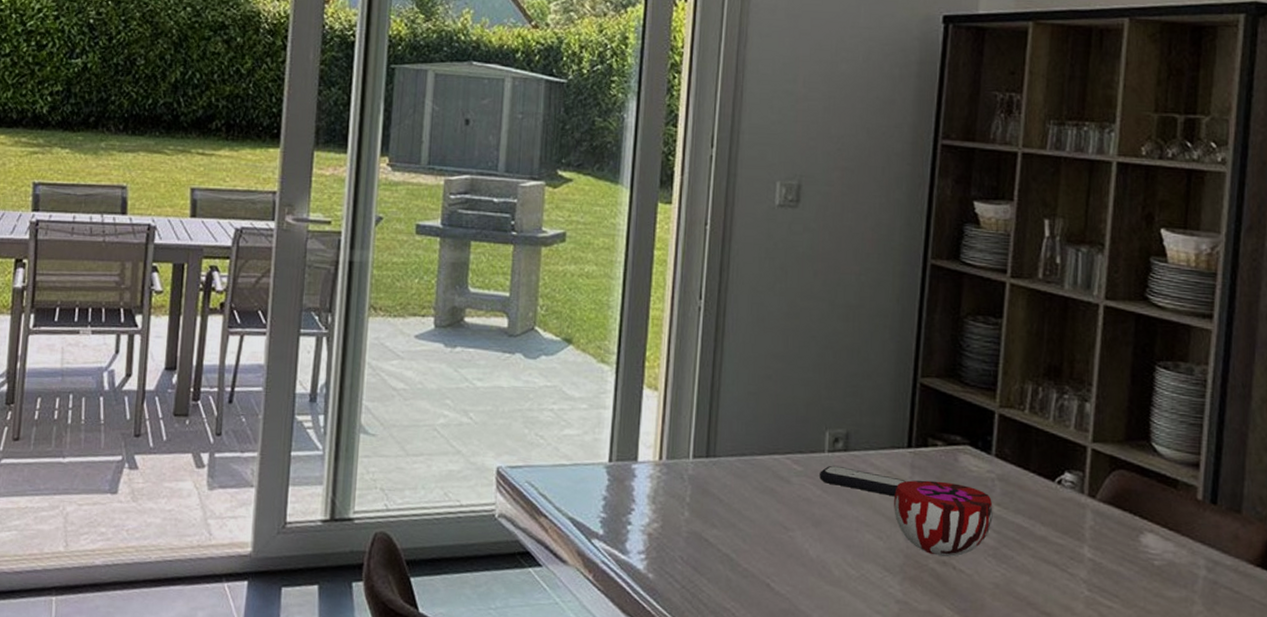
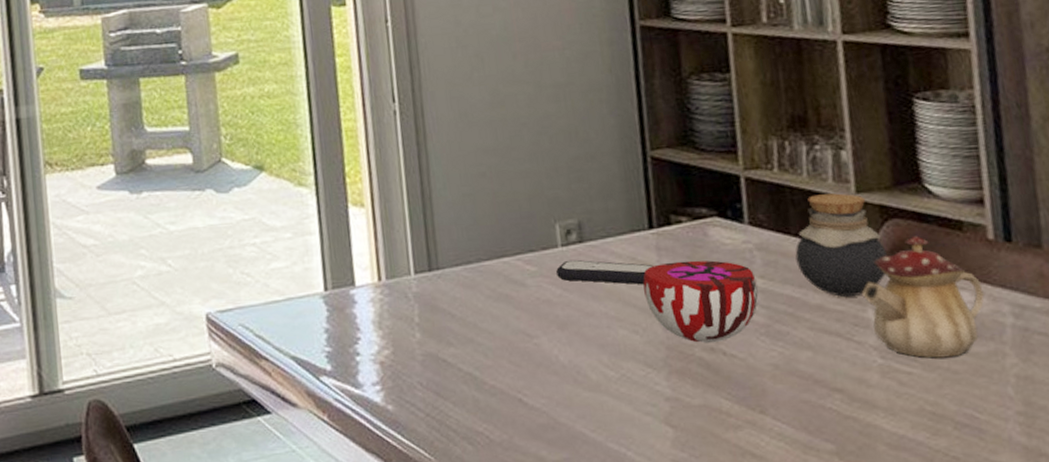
jar: none [1030,438,1109,533] -> present [795,193,887,297]
teapot: none [1082,487,1185,599] -> present [862,235,985,358]

